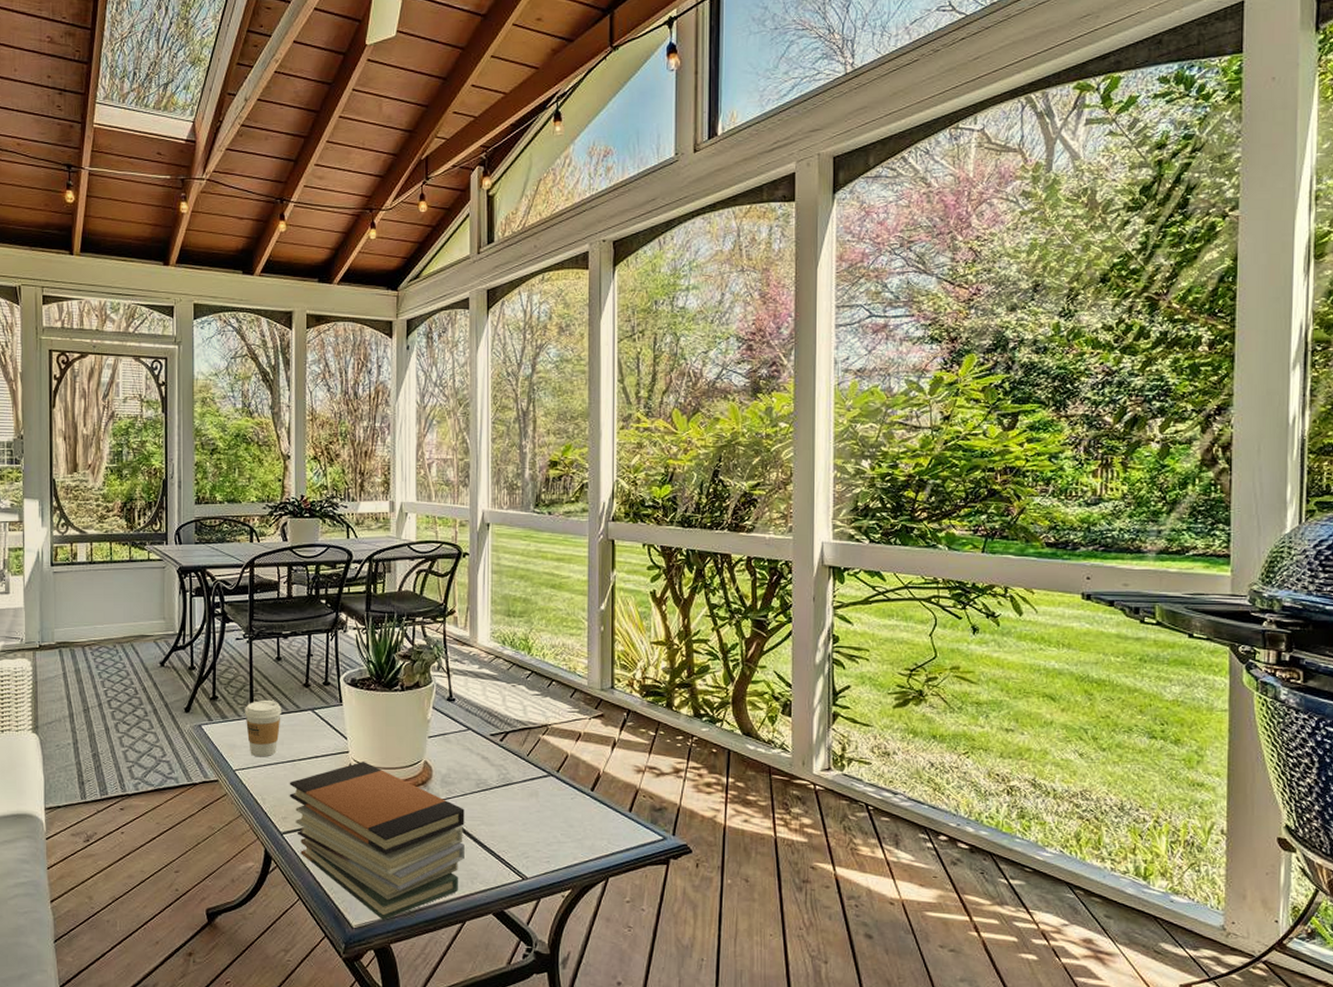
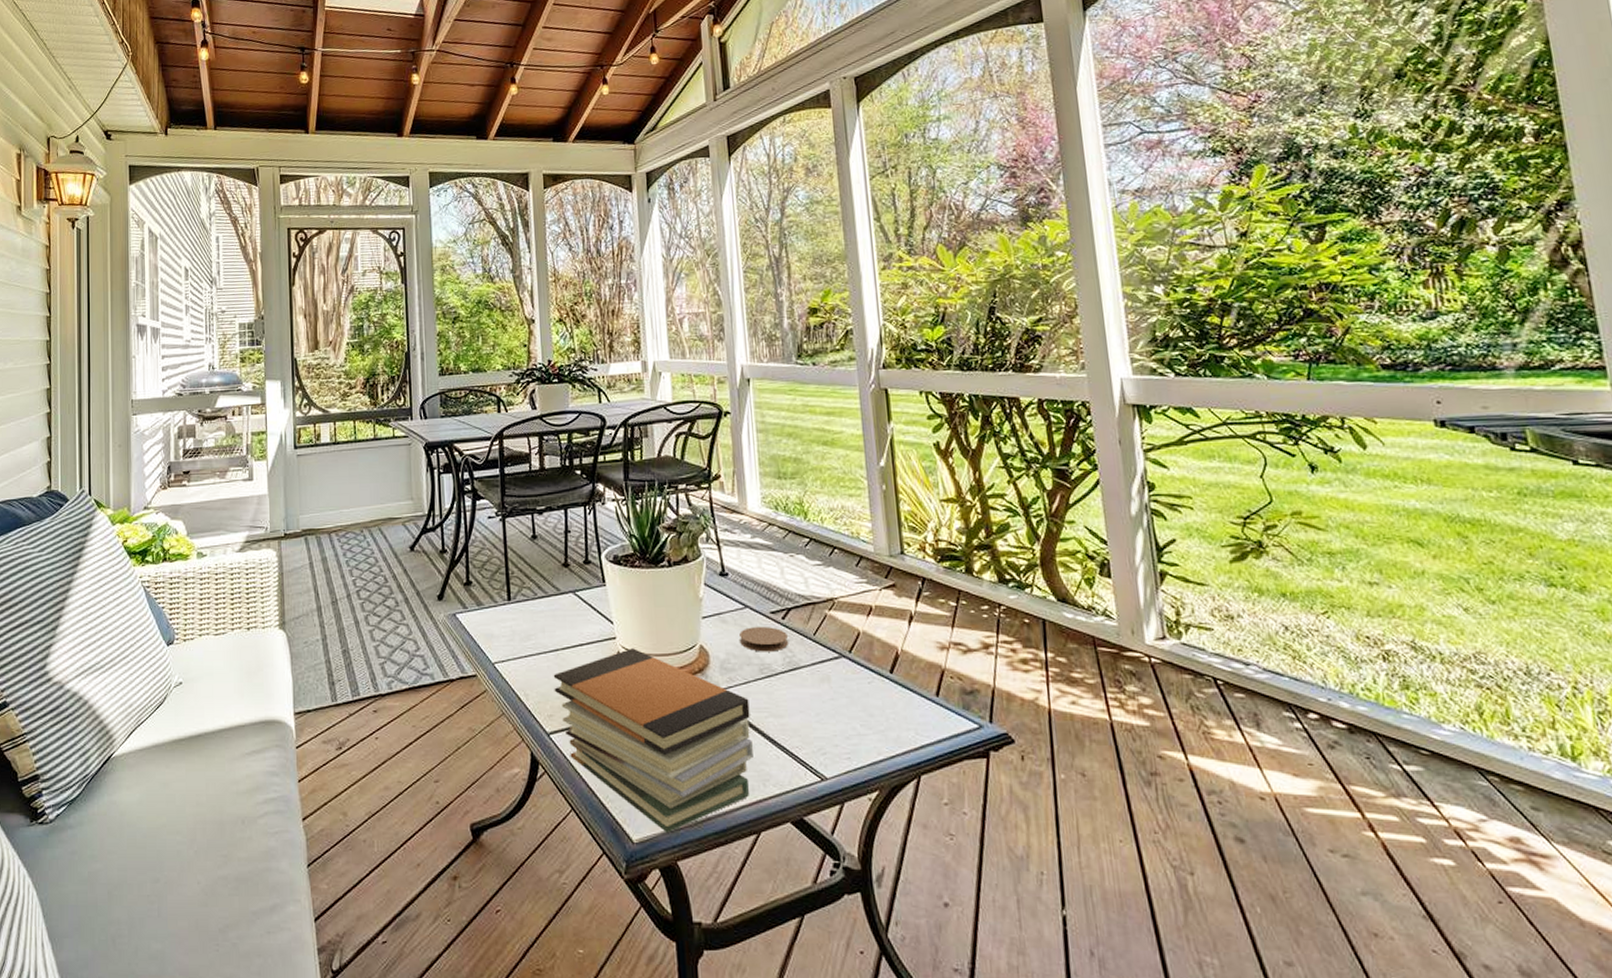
coffee cup: present [245,699,281,757] -> none [501,582,541,648]
coaster: none [461,747,504,769] -> present [739,627,788,652]

